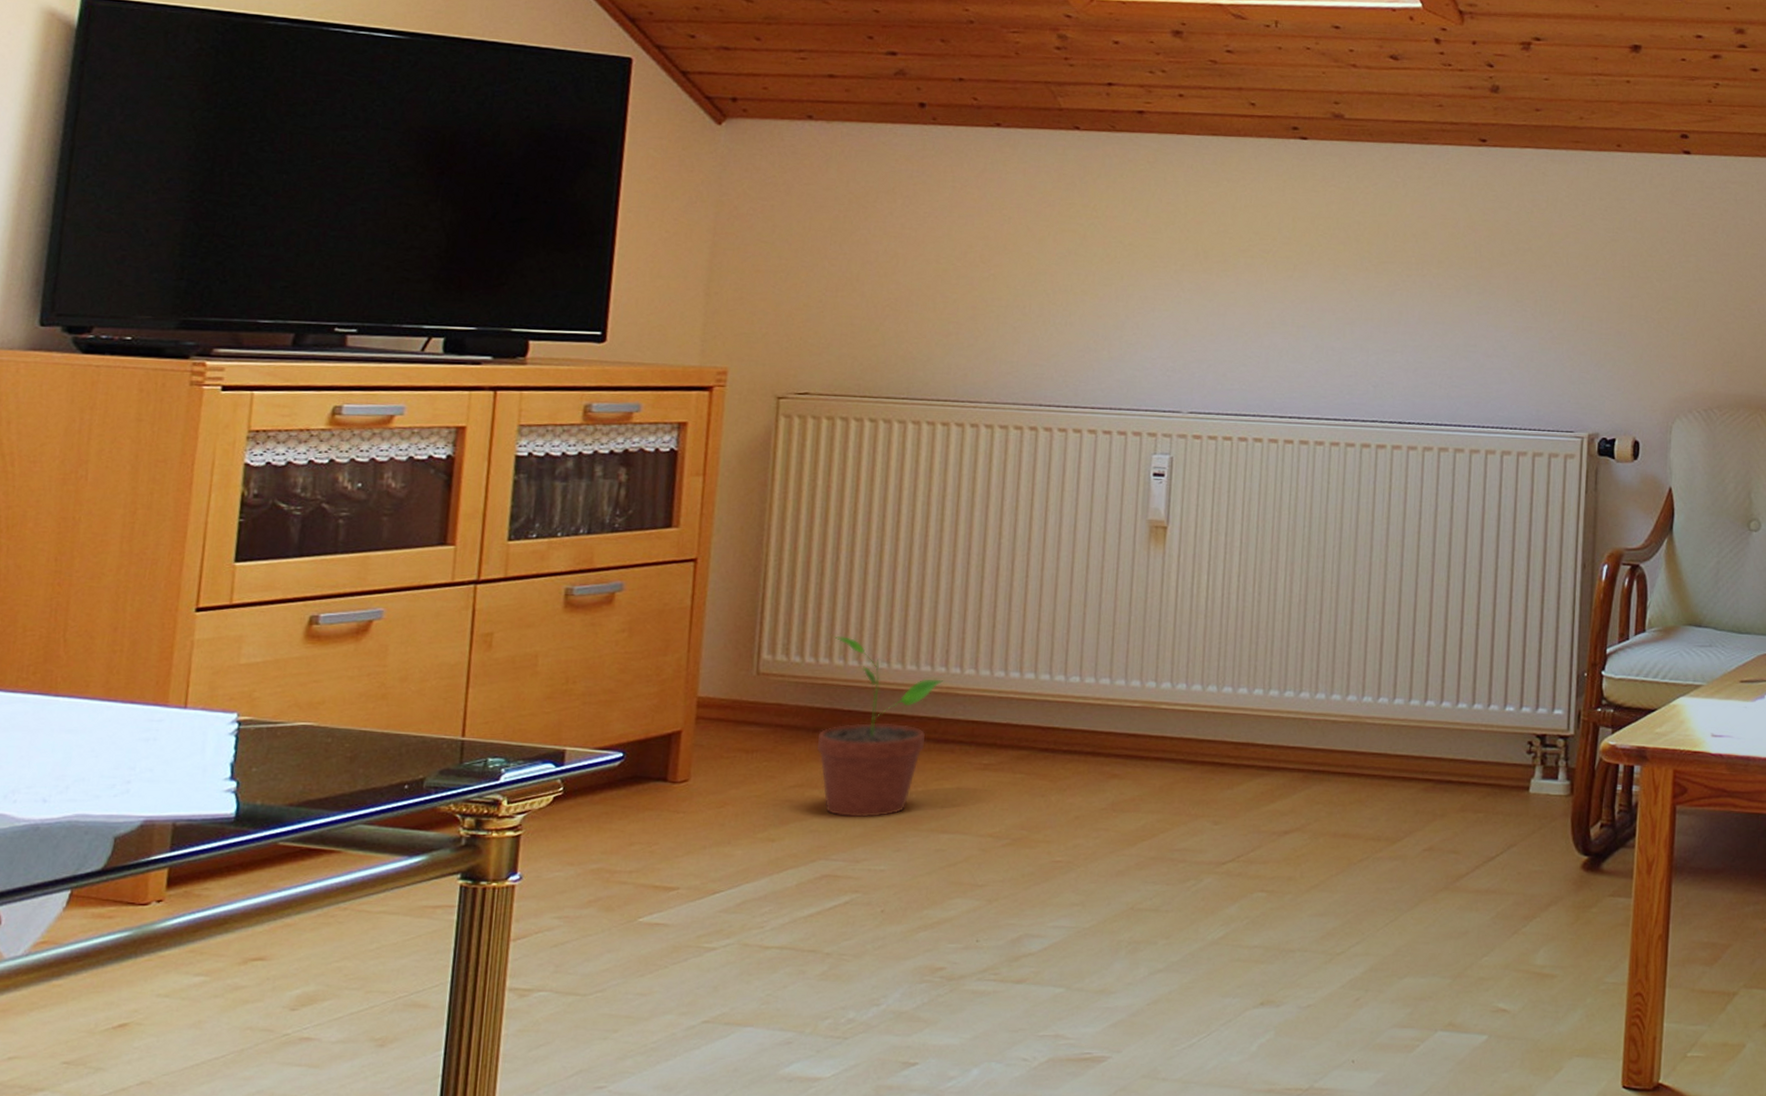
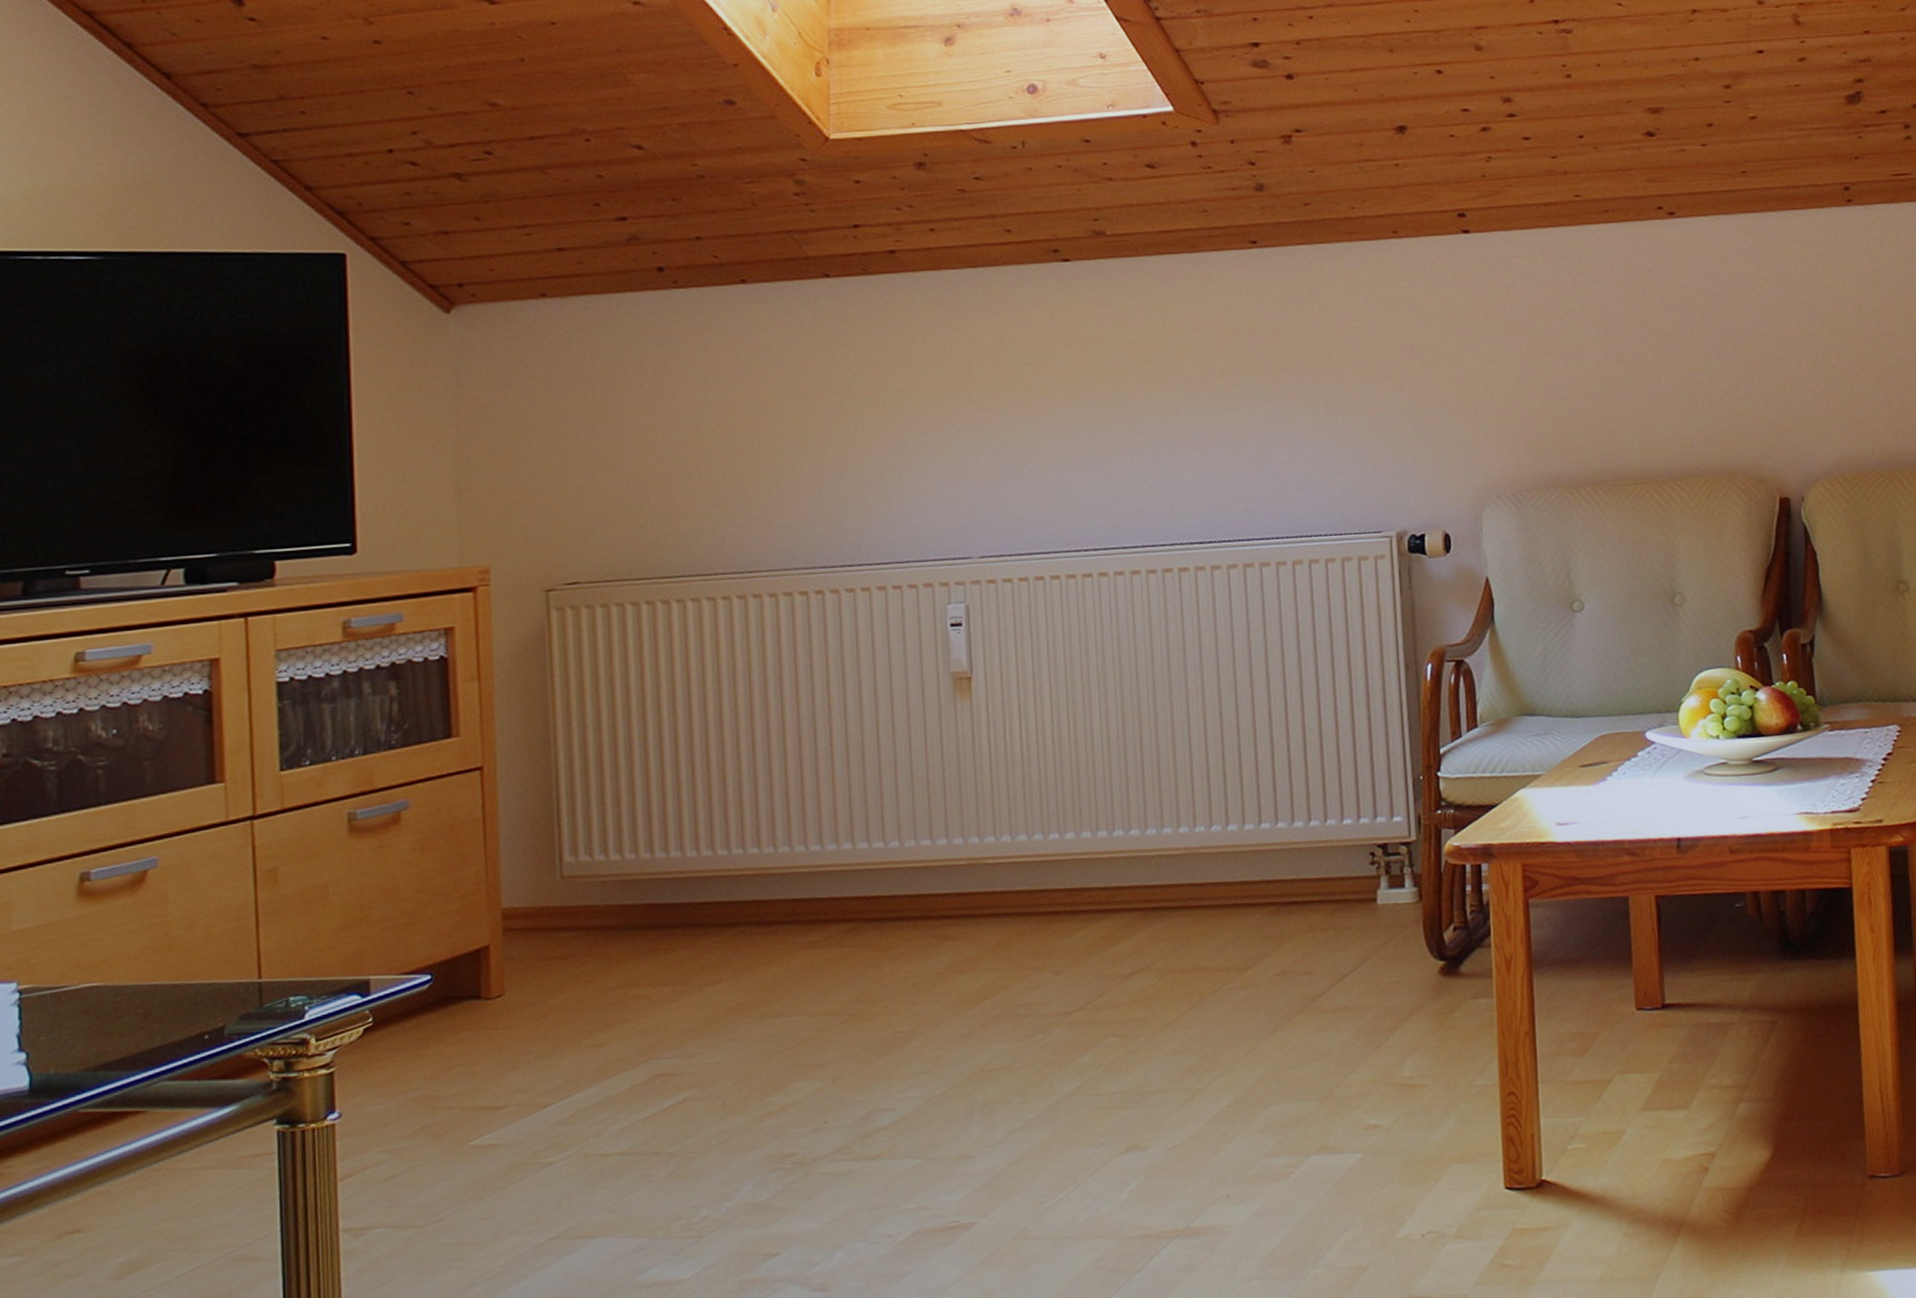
potted plant: present [817,636,944,818] -> none [634,828,758,1013]

